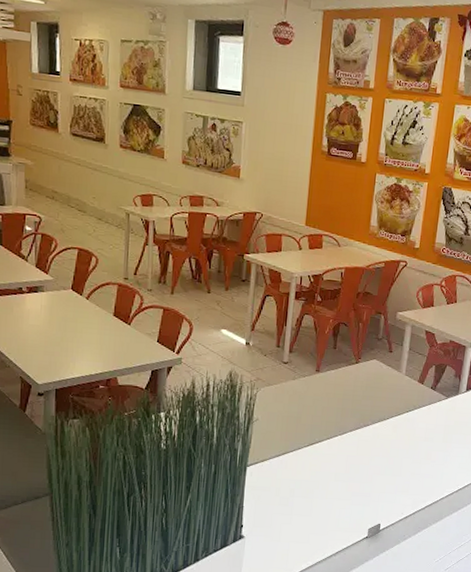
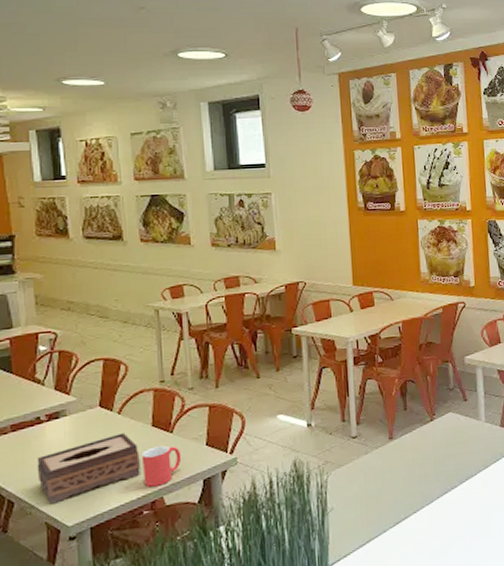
tissue box: none [16,316,101,363] -> present [36,433,140,505]
mug: none [102,334,136,368] -> present [141,445,182,487]

